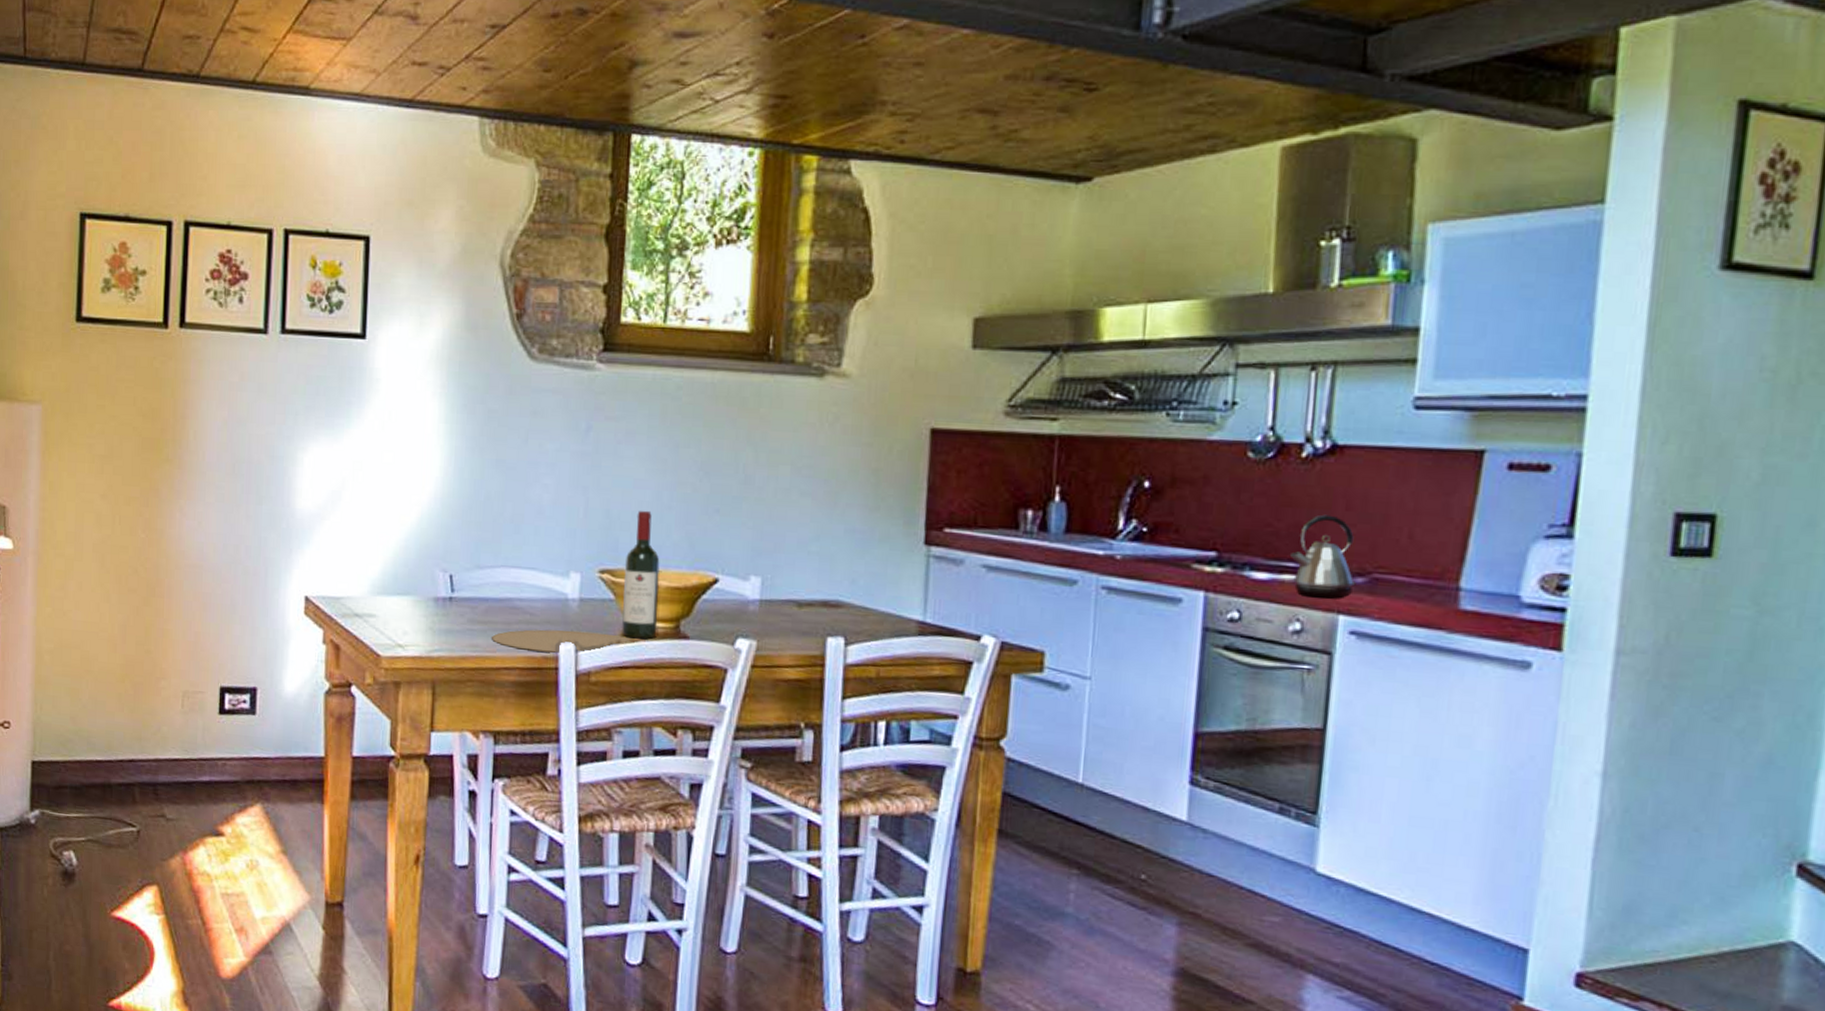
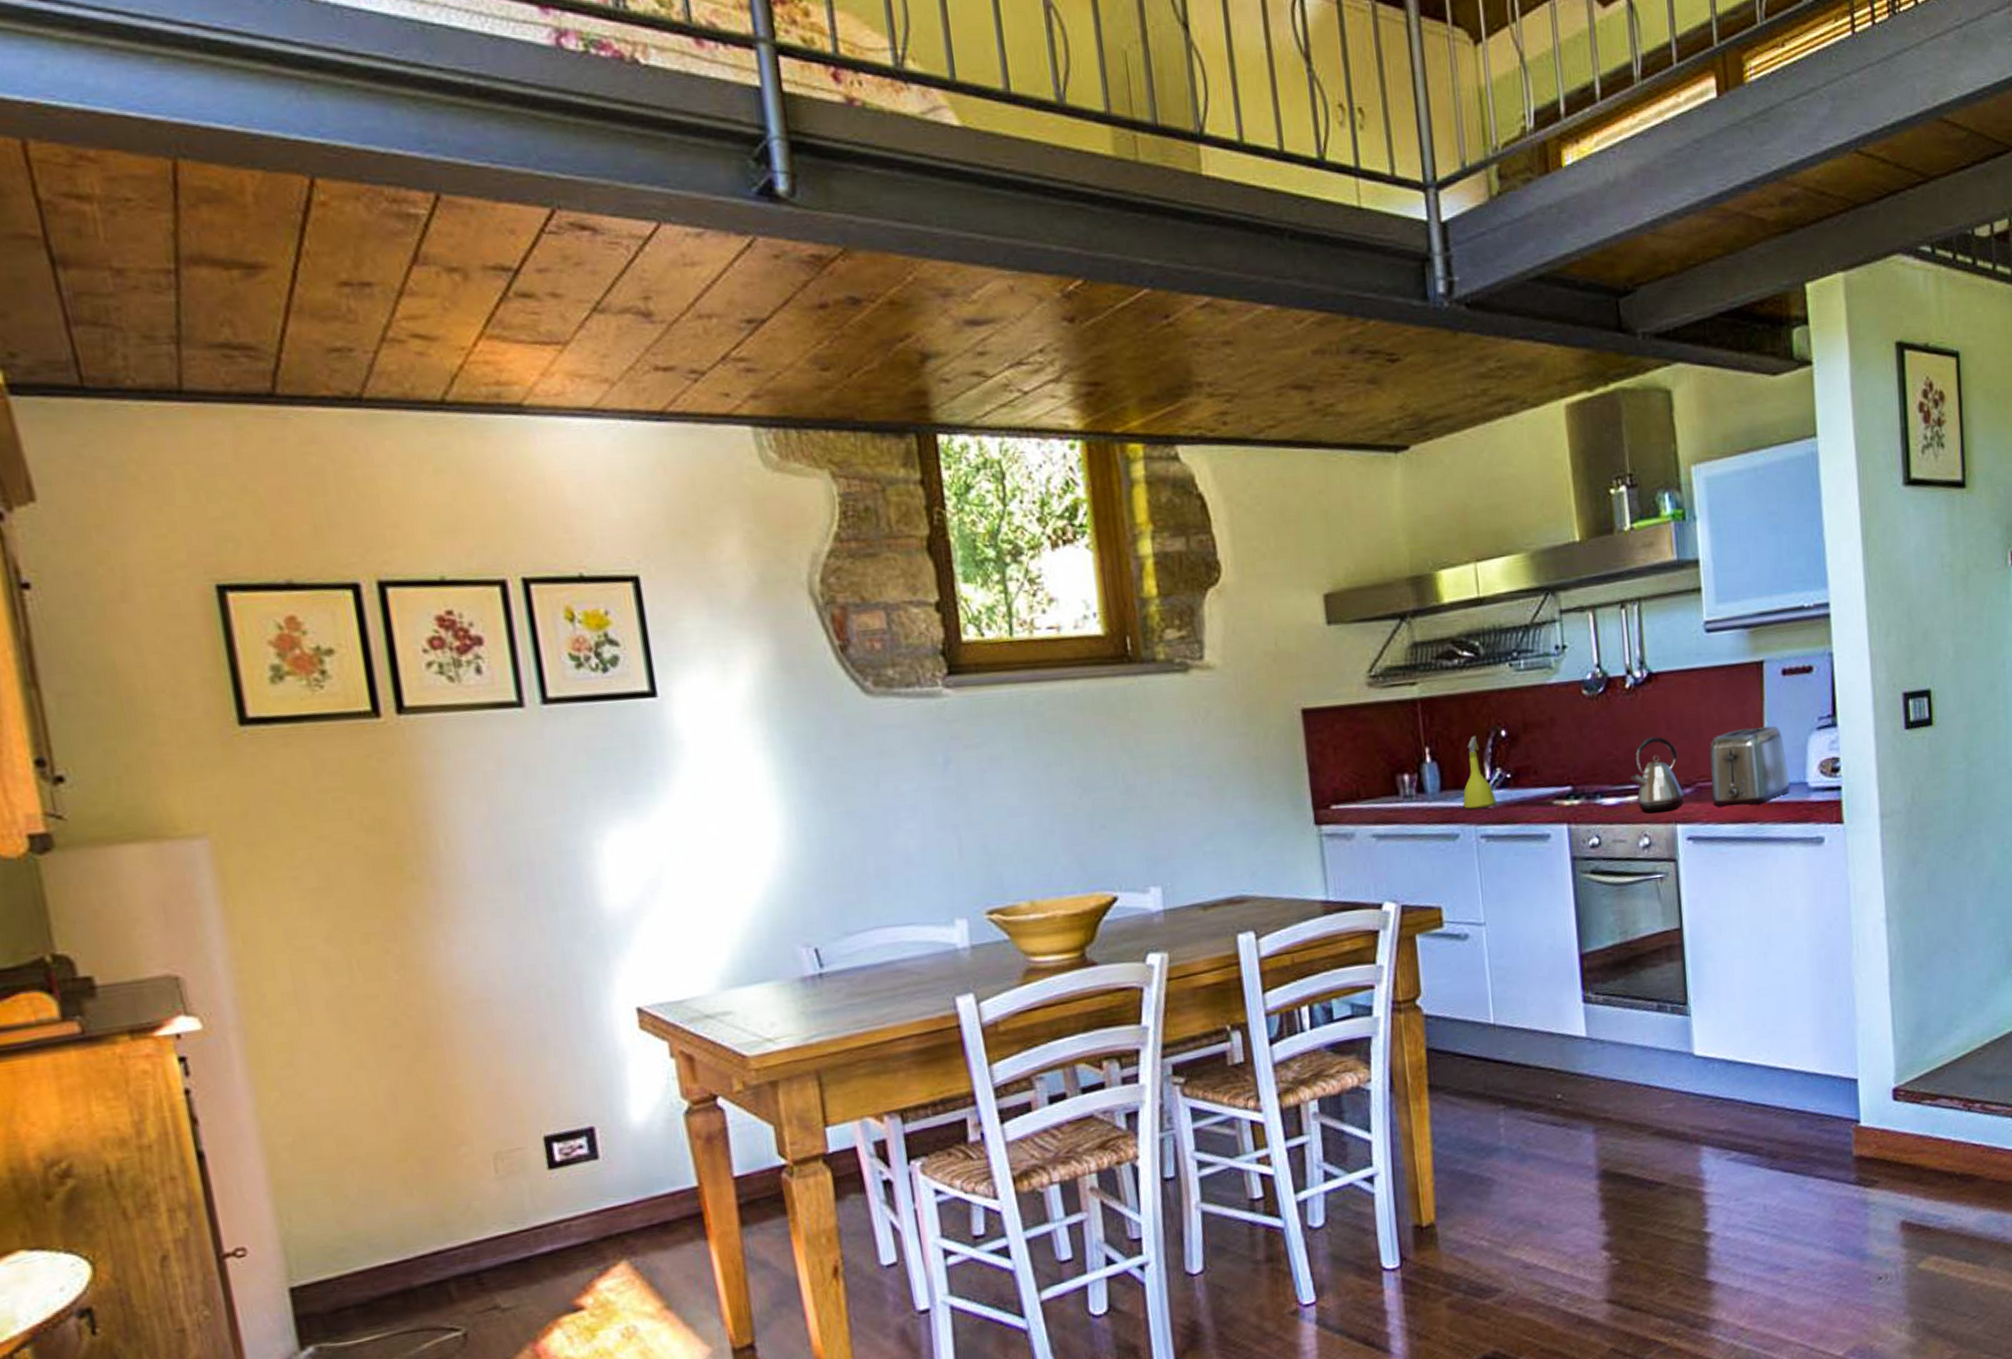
placemat: present [492,629,640,653] -> none [878,976,1046,1015]
wine bottle: present [622,510,660,639] -> none [1013,838,1062,977]
spray bottle: none [1087,482,1126,560] -> present [1463,736,1497,811]
toaster: none [1389,522,1497,612] -> present [1710,725,1790,809]

